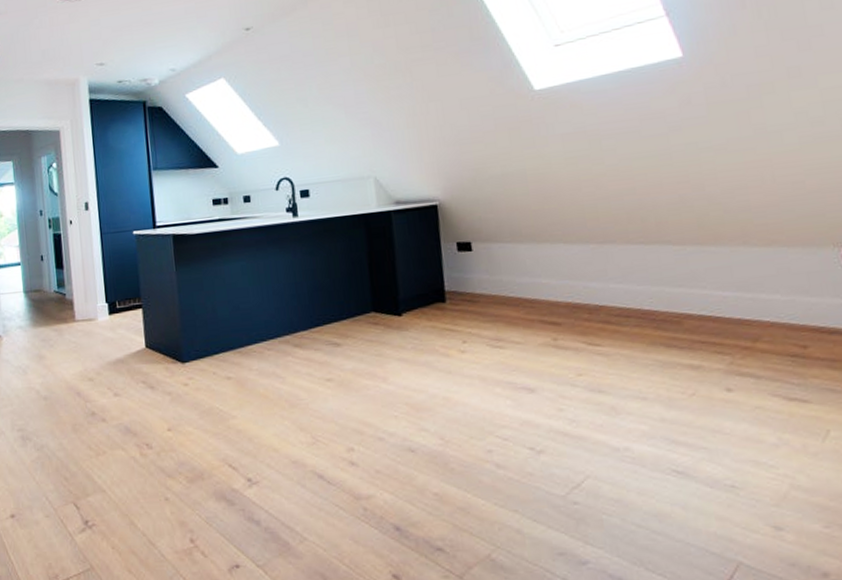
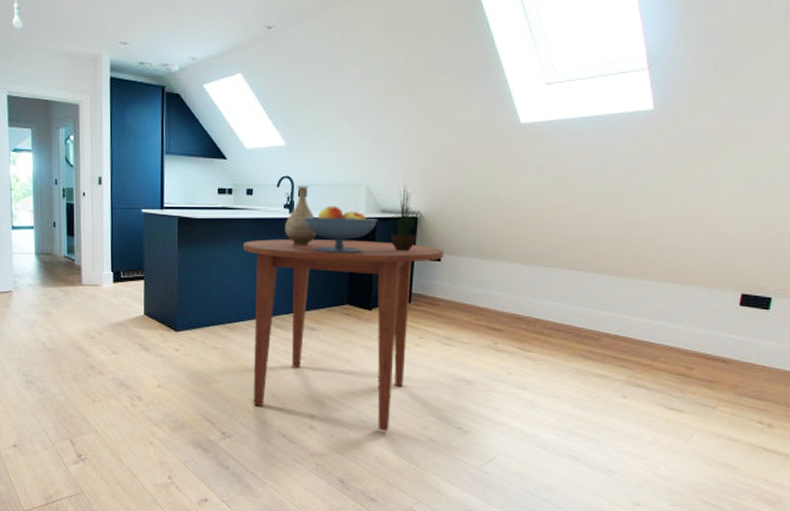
dining table: none [247,235,476,460] -> present [243,239,445,431]
vase: none [290,185,326,252] -> present [285,186,316,246]
fruit bowl: none [310,203,392,256] -> present [304,206,377,254]
potted plant: none [403,169,447,245] -> present [386,183,426,251]

